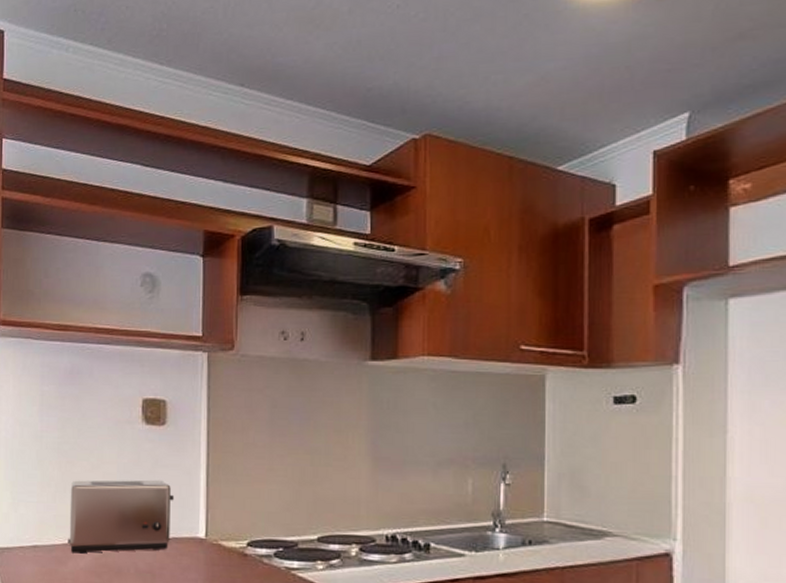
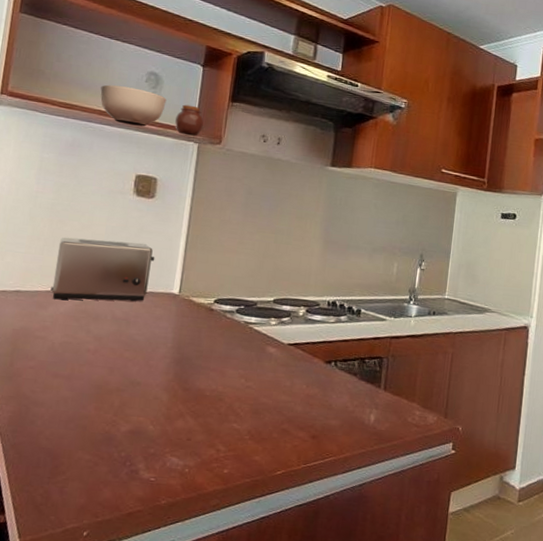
bowl: none [94,295,166,340] -> present [100,84,167,127]
jar: none [178,306,211,344] -> present [174,104,204,136]

